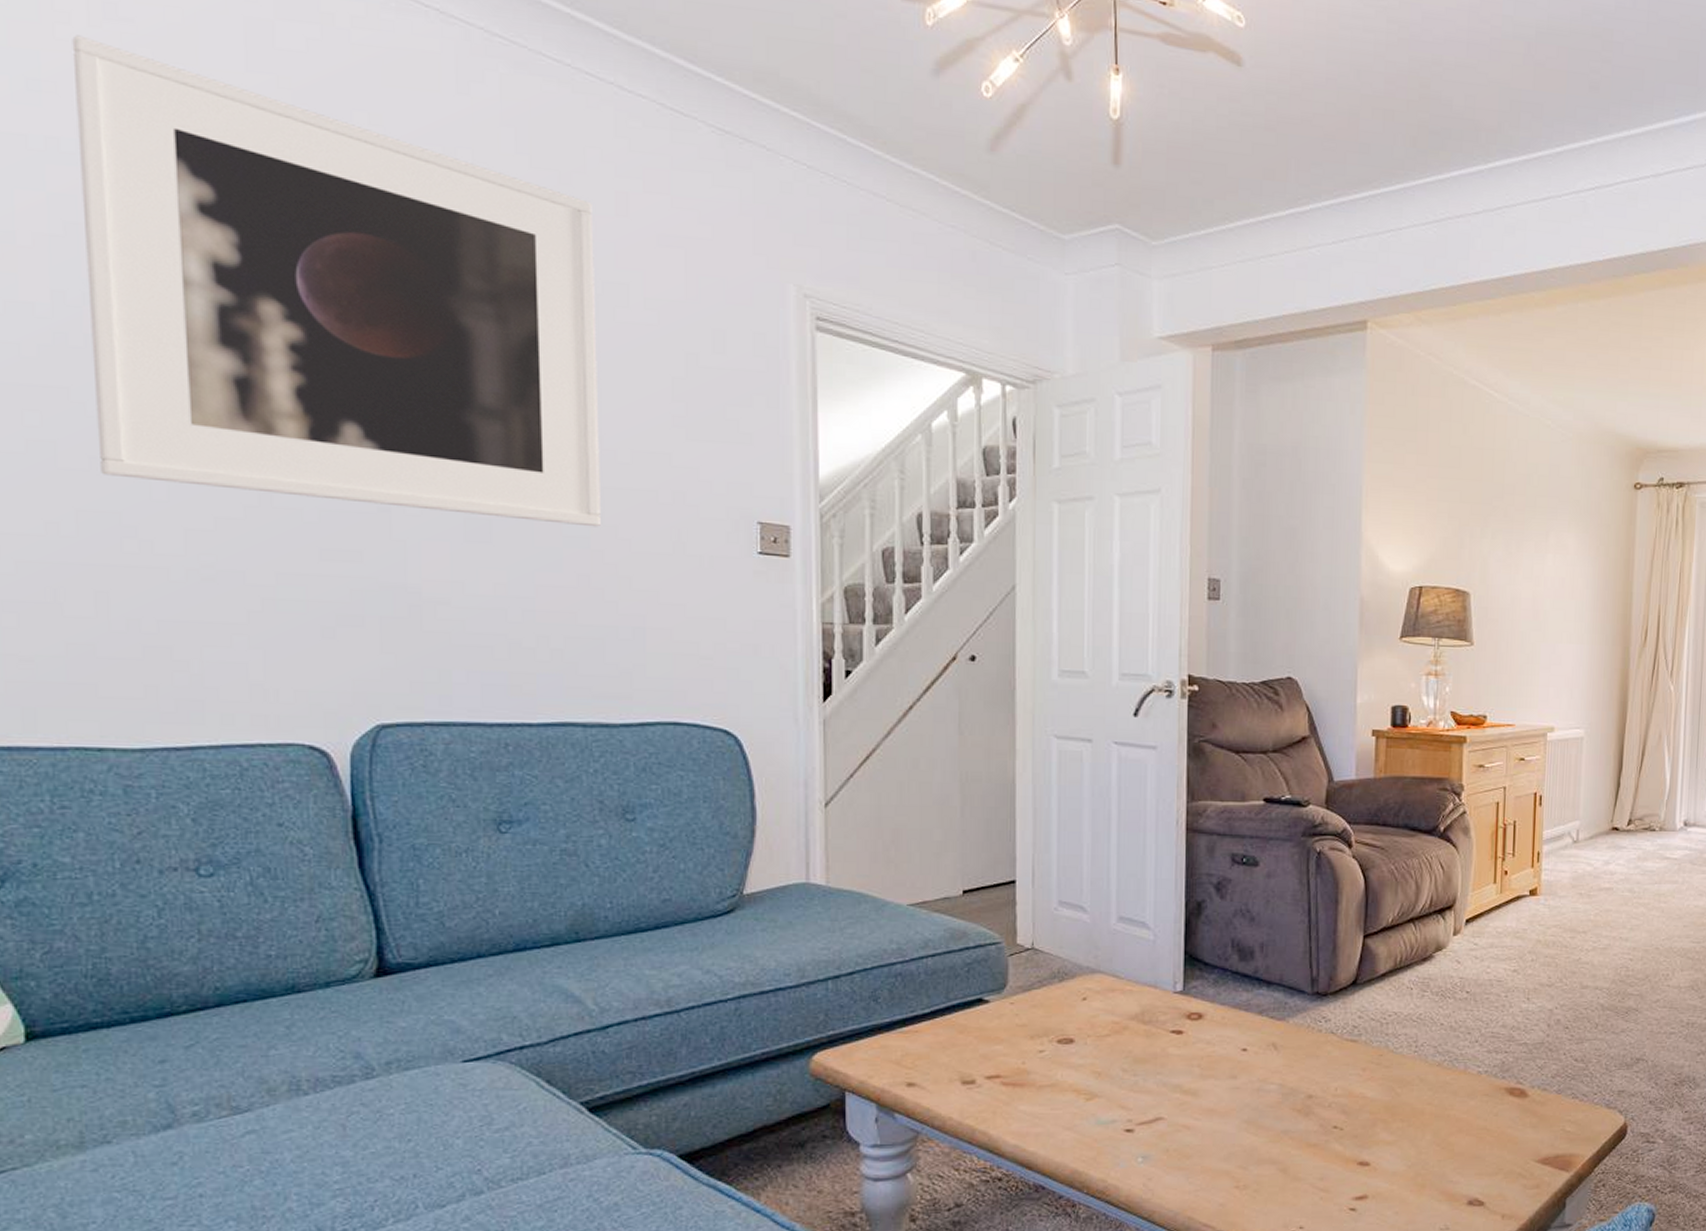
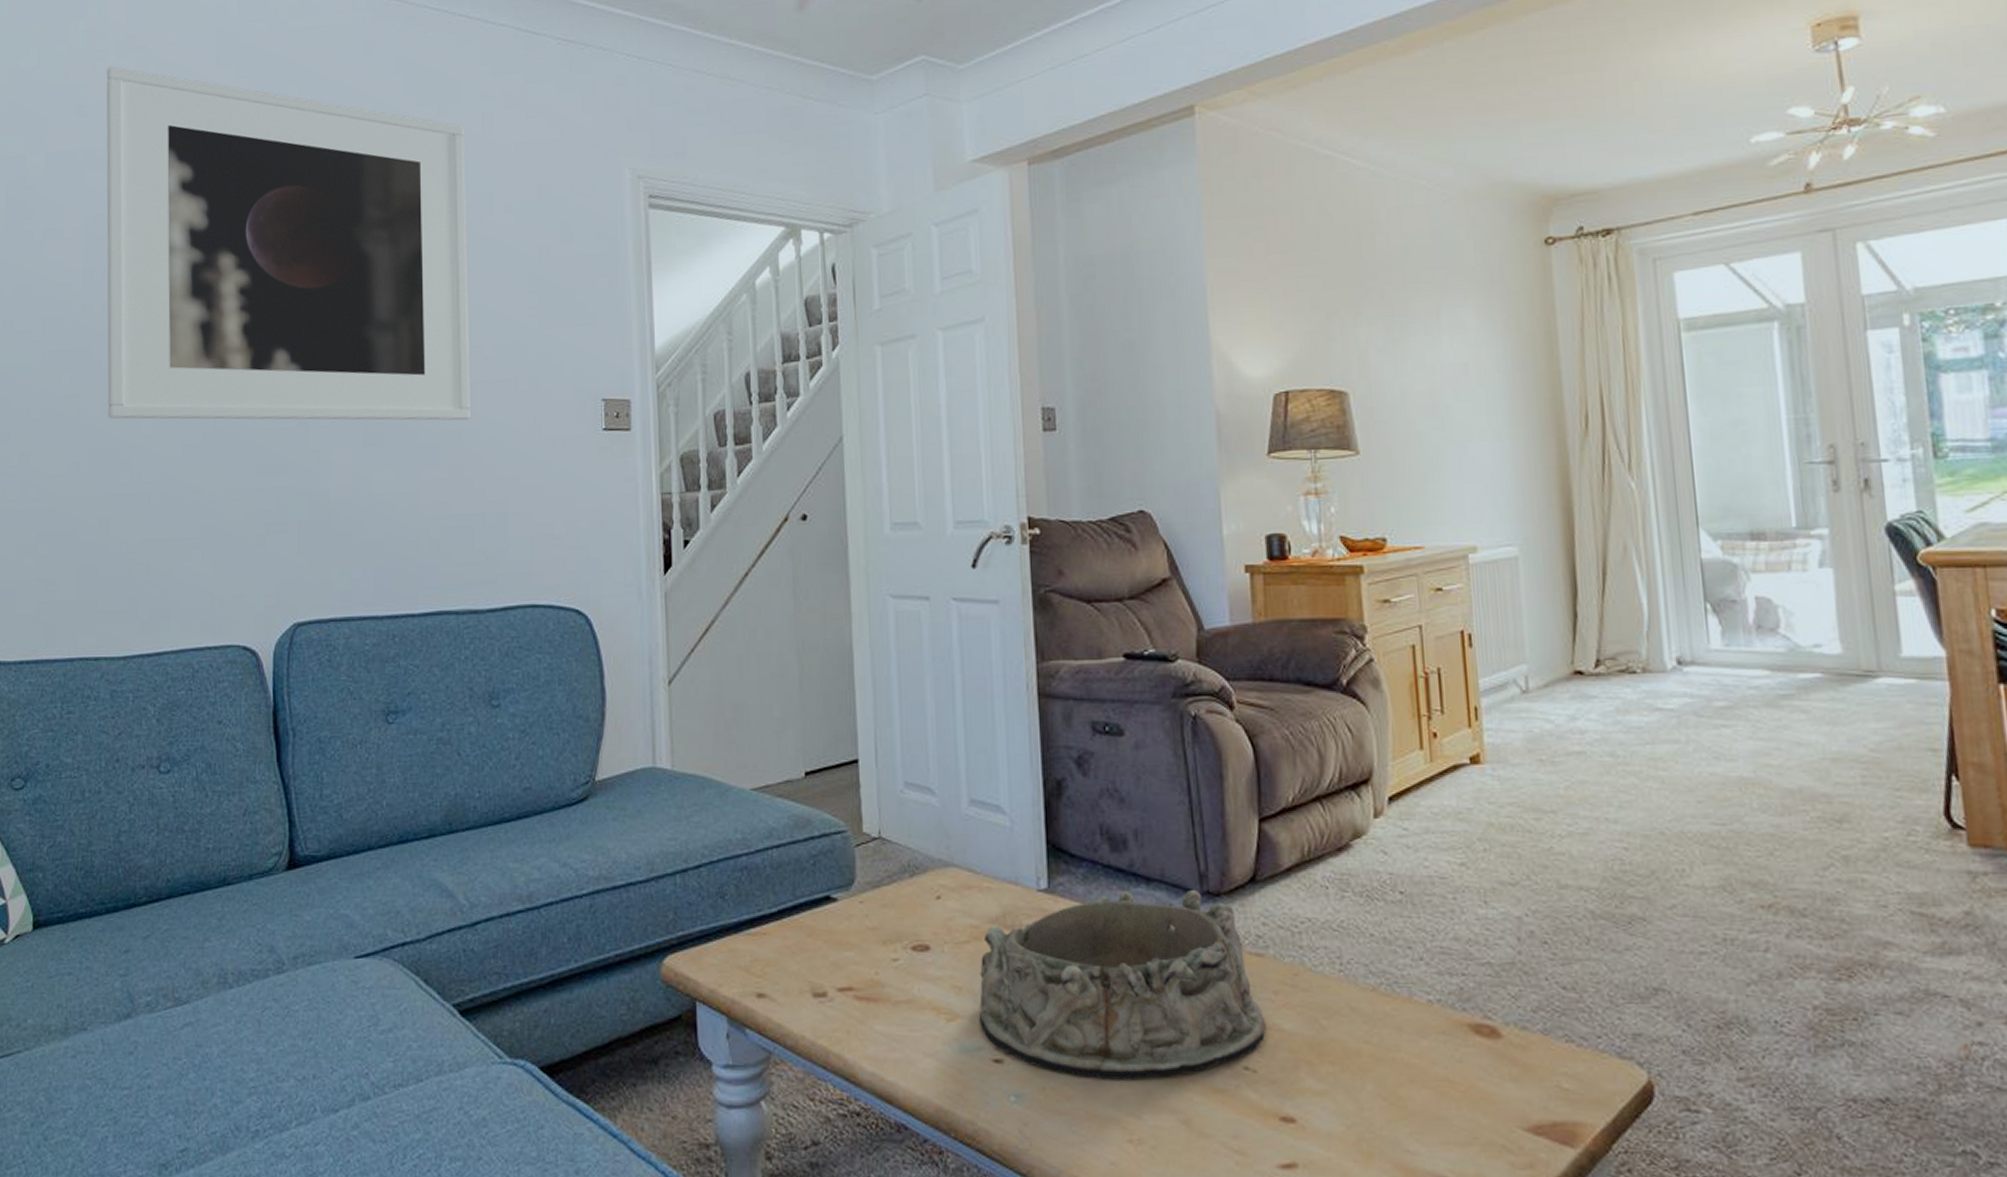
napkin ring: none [1114,992,1354,1141] -> present [978,890,1266,1080]

